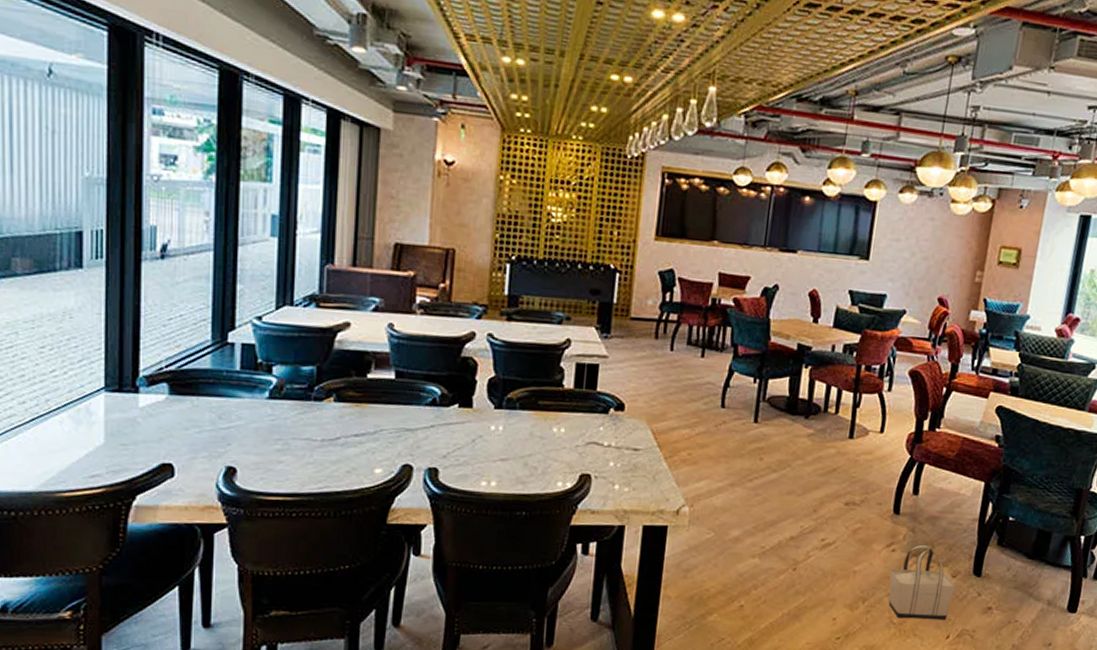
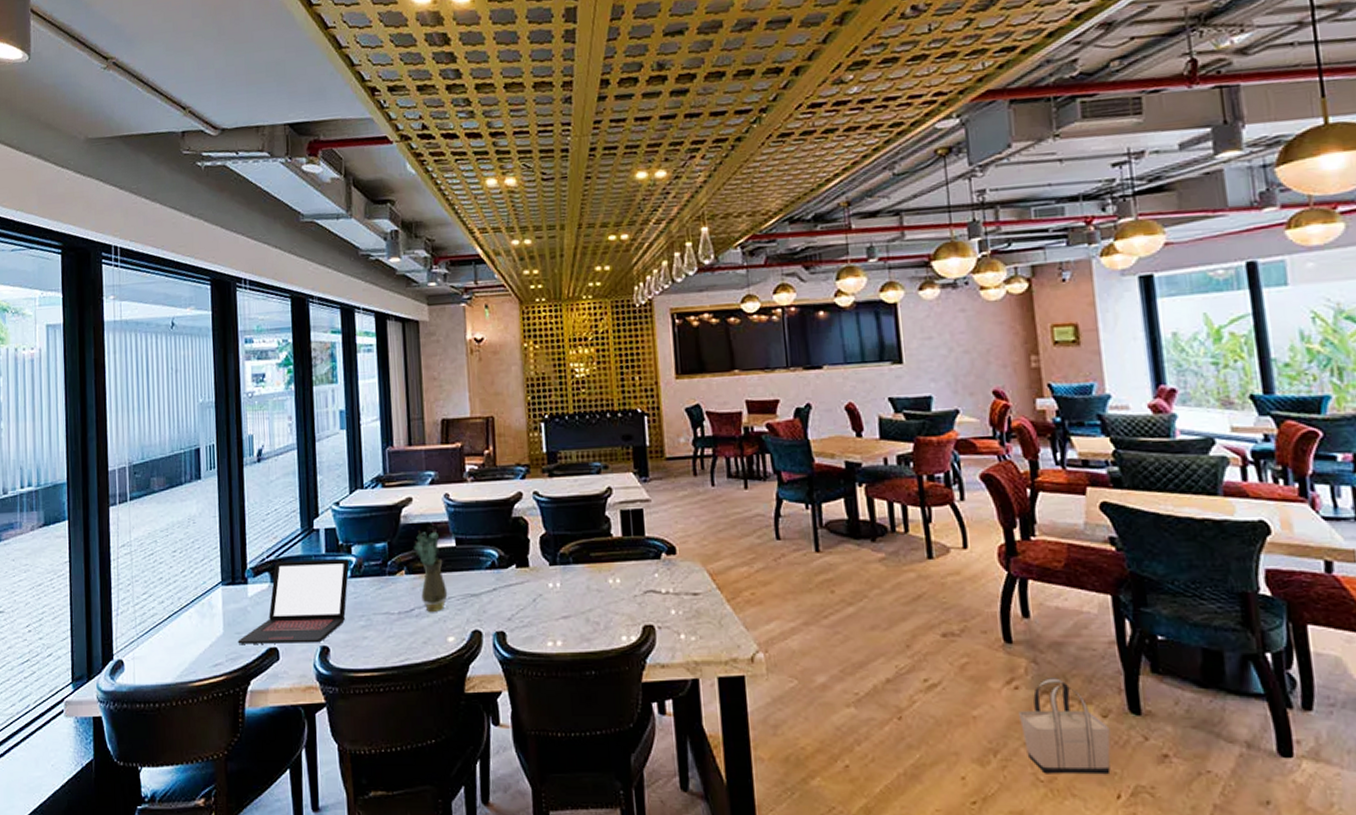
laptop: none [122,372,269,463] -> present [237,559,350,644]
vase: none [345,358,380,443] -> present [413,530,448,612]

